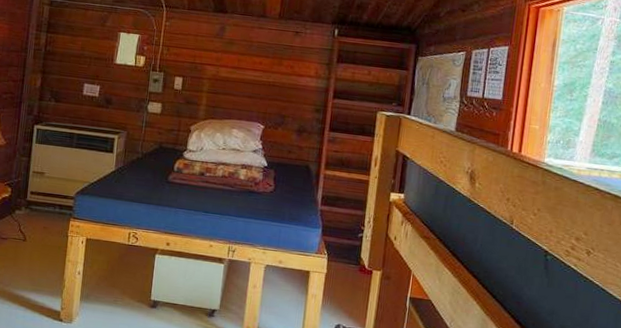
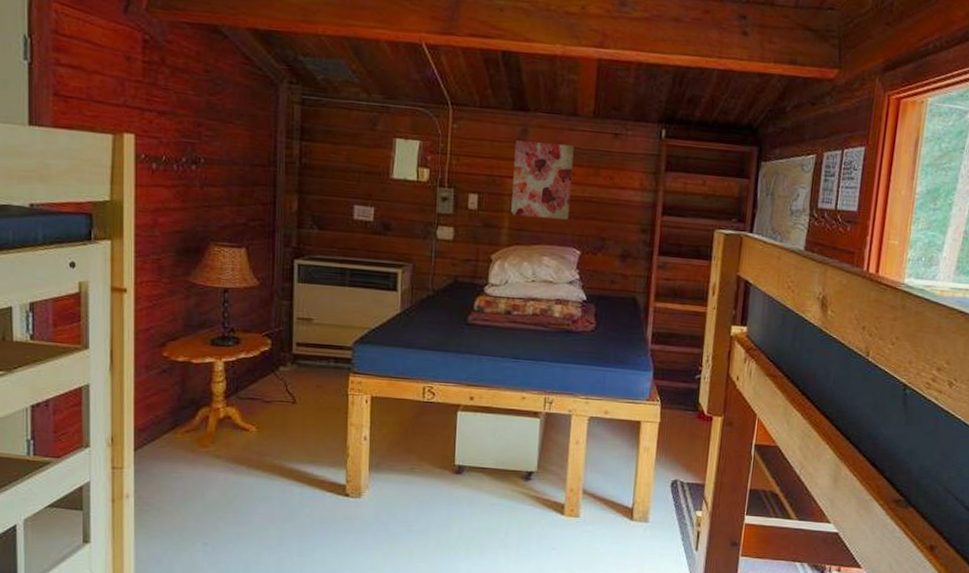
wall art: none [208,36,262,100] -> present [511,140,574,220]

